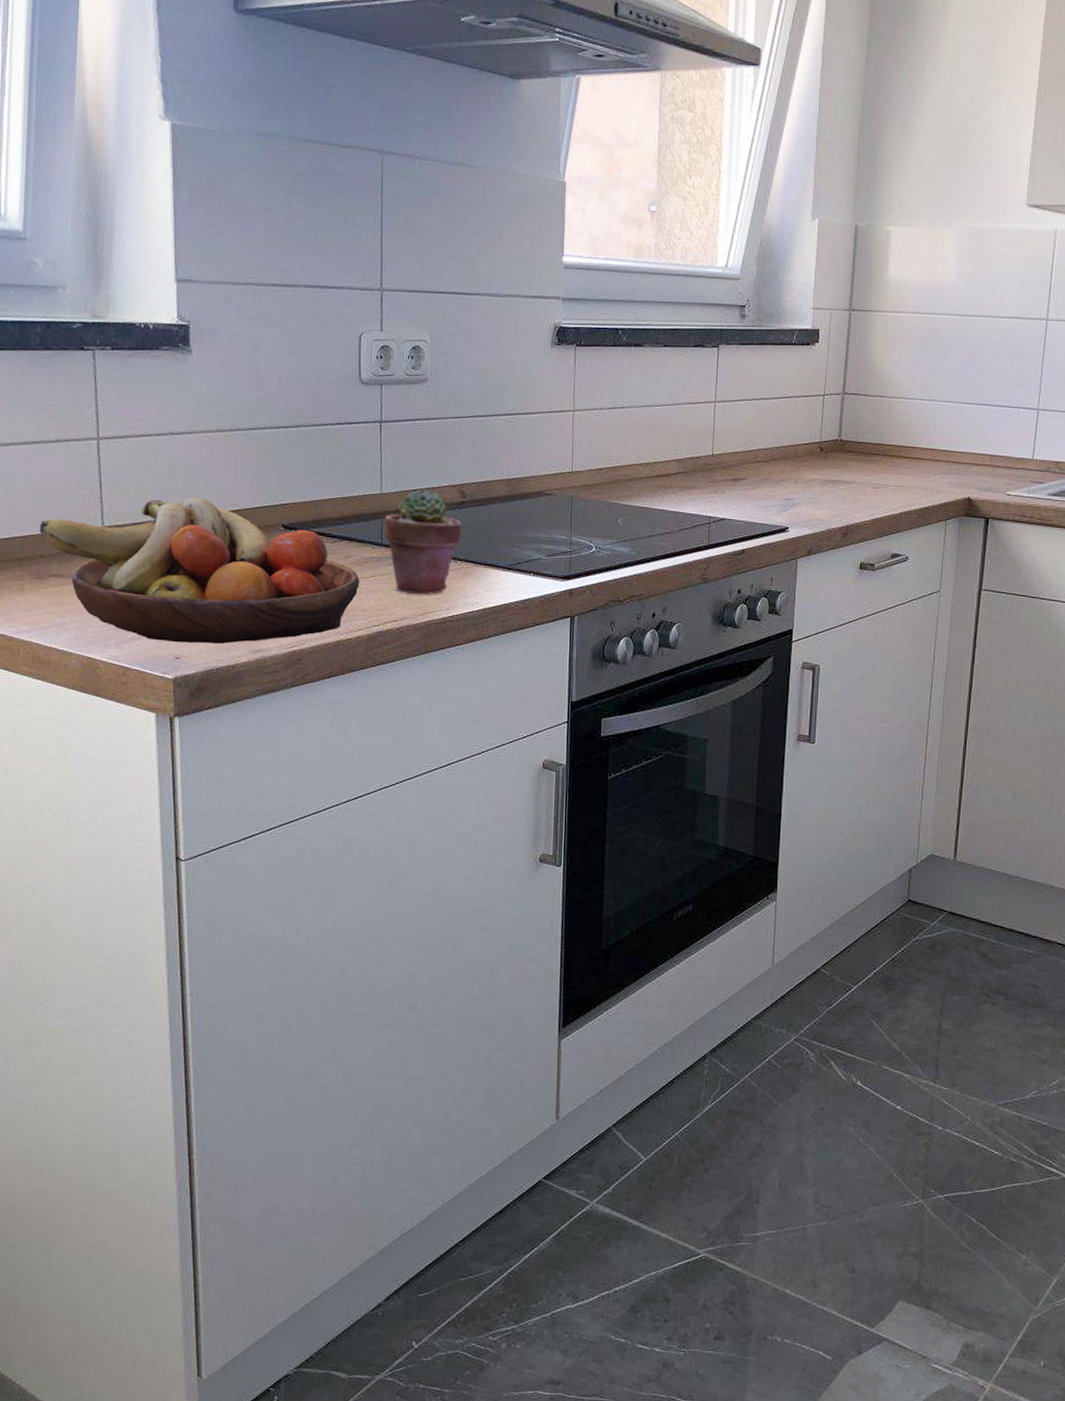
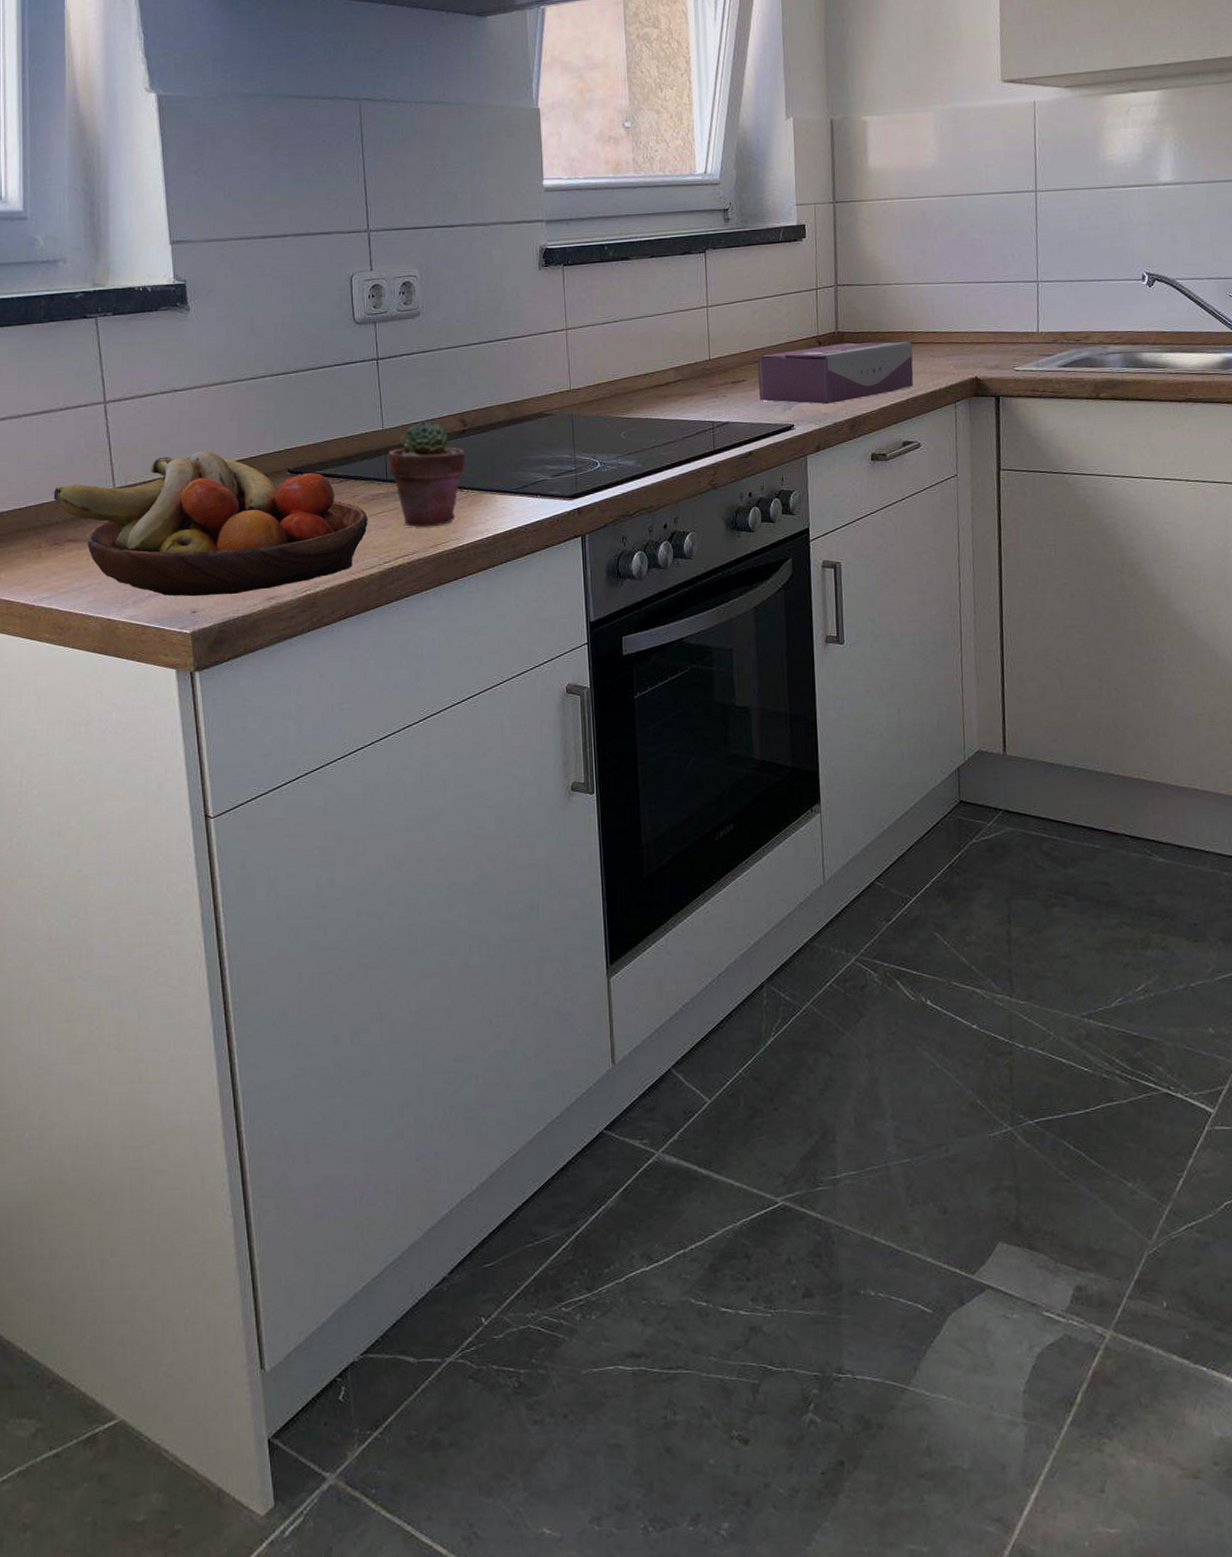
tissue box: none [758,451,911,511] -> present [757,341,914,405]

